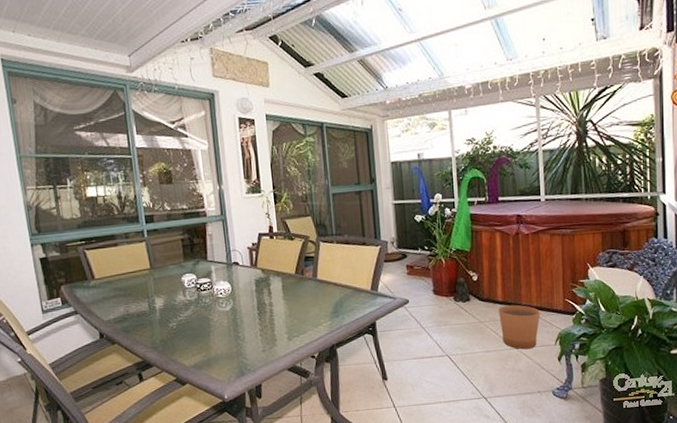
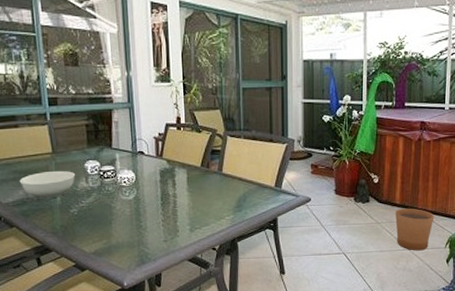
bowl: none [119,285,174,315] -> present [19,170,76,199]

